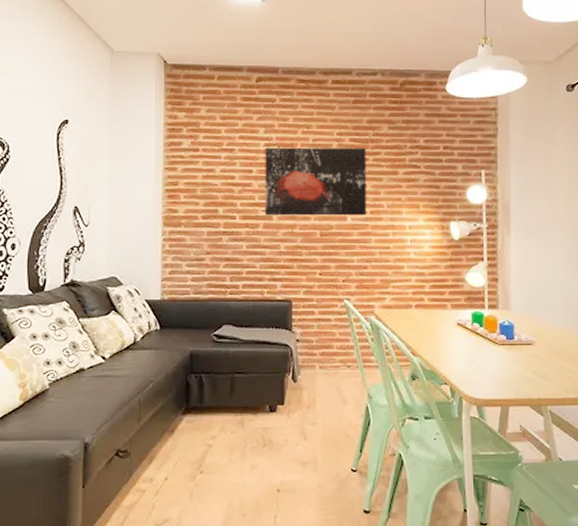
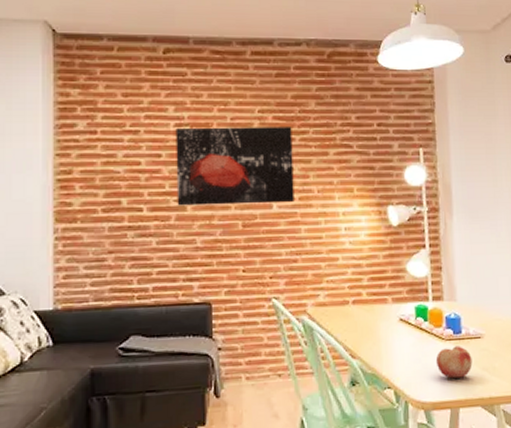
fruit: none [489,350,523,380] -> present [435,346,473,379]

